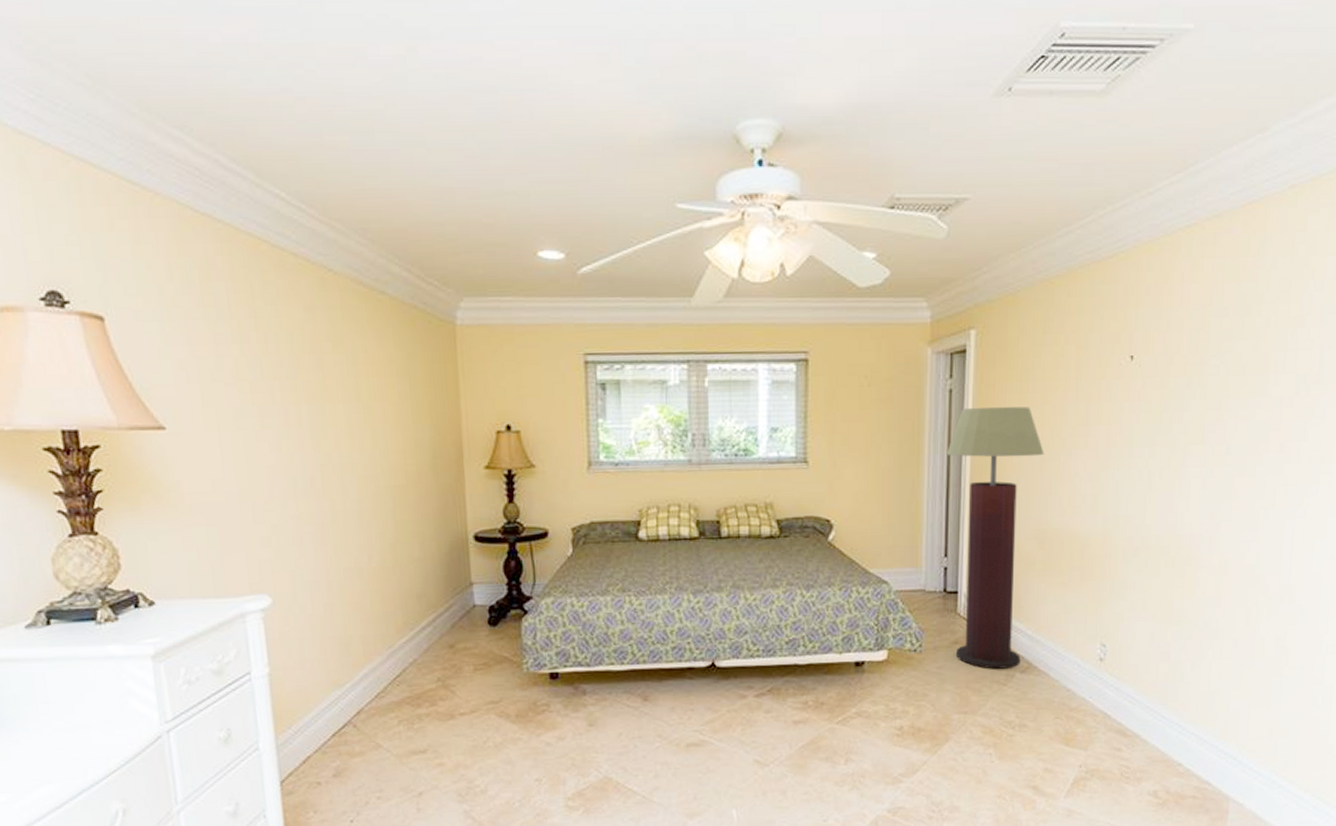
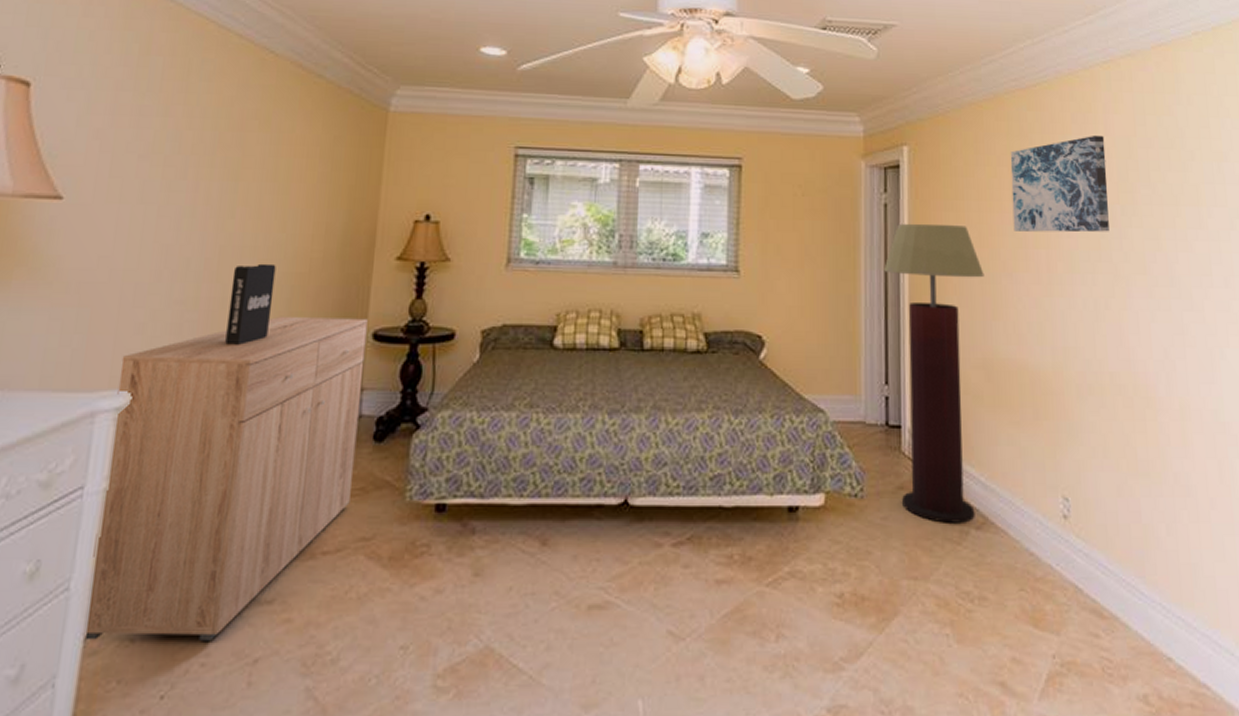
dresser: none [256,523,476,785] -> present [83,316,368,641]
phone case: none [337,478,380,552] -> present [225,263,276,345]
wall art: none [1076,306,1179,409] -> present [1010,135,1109,233]

